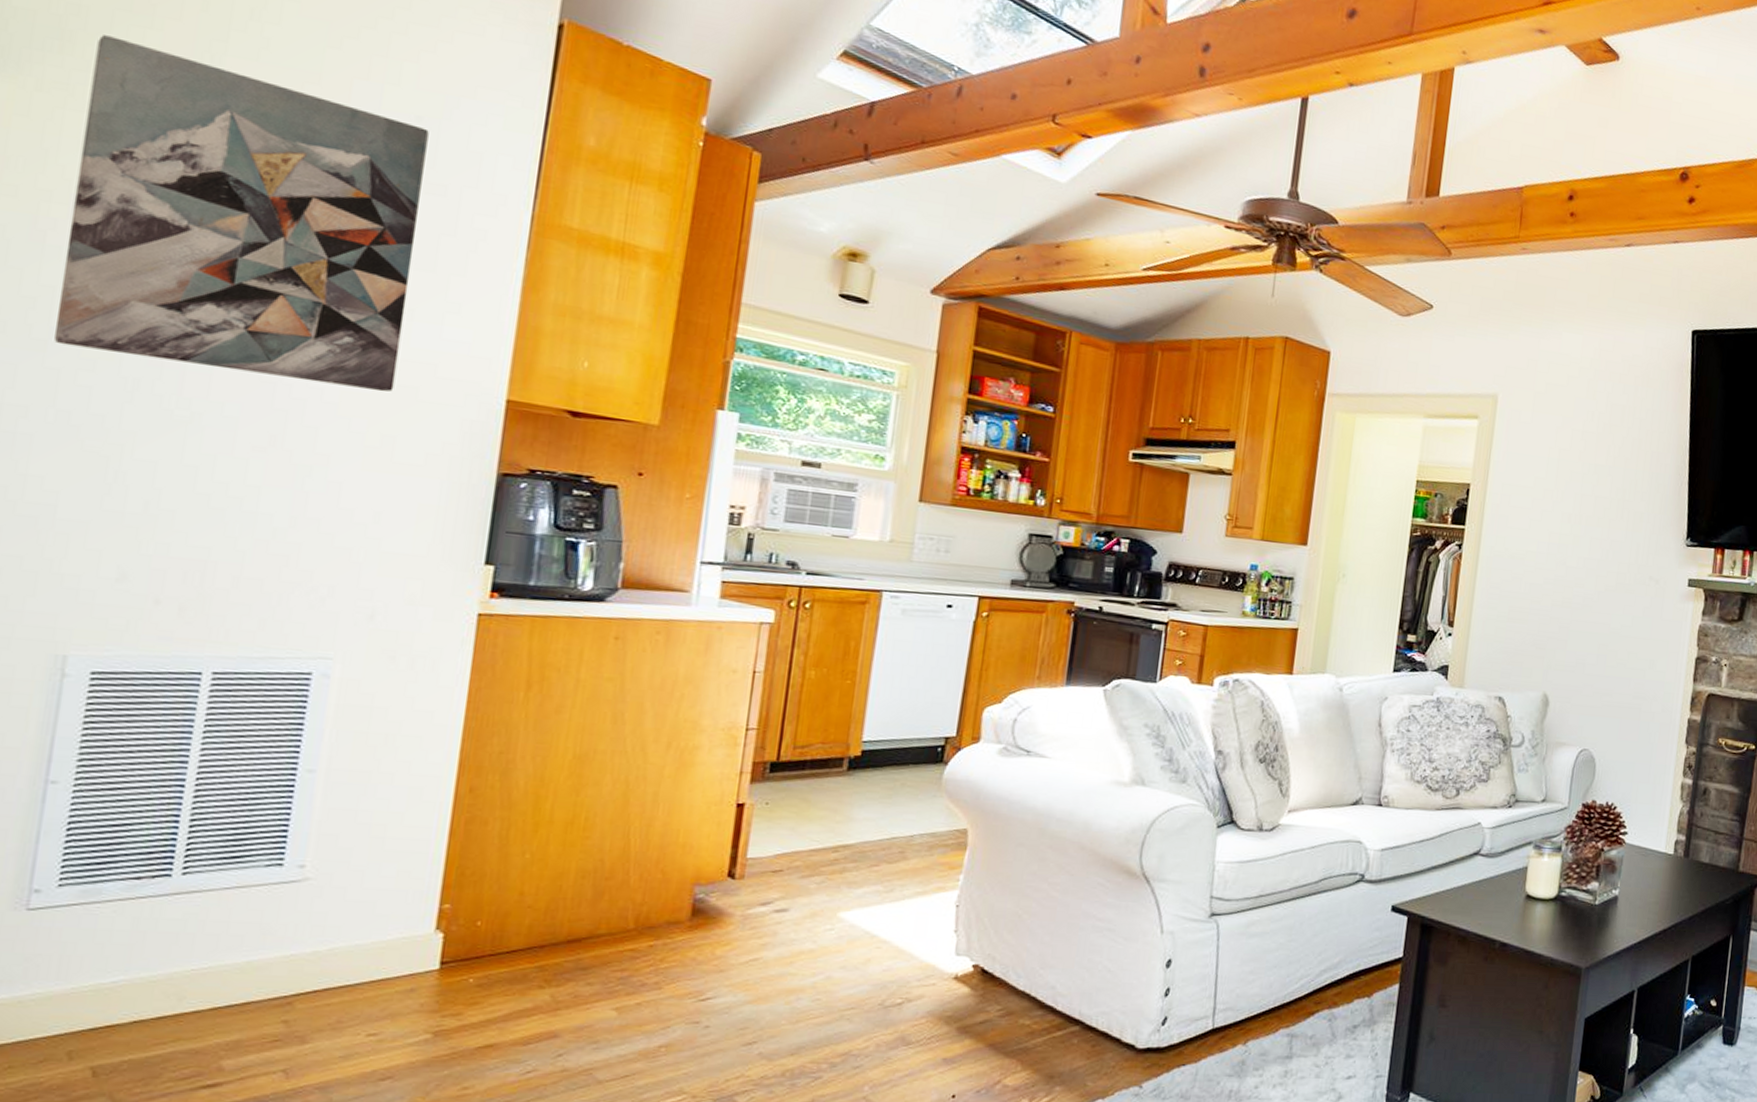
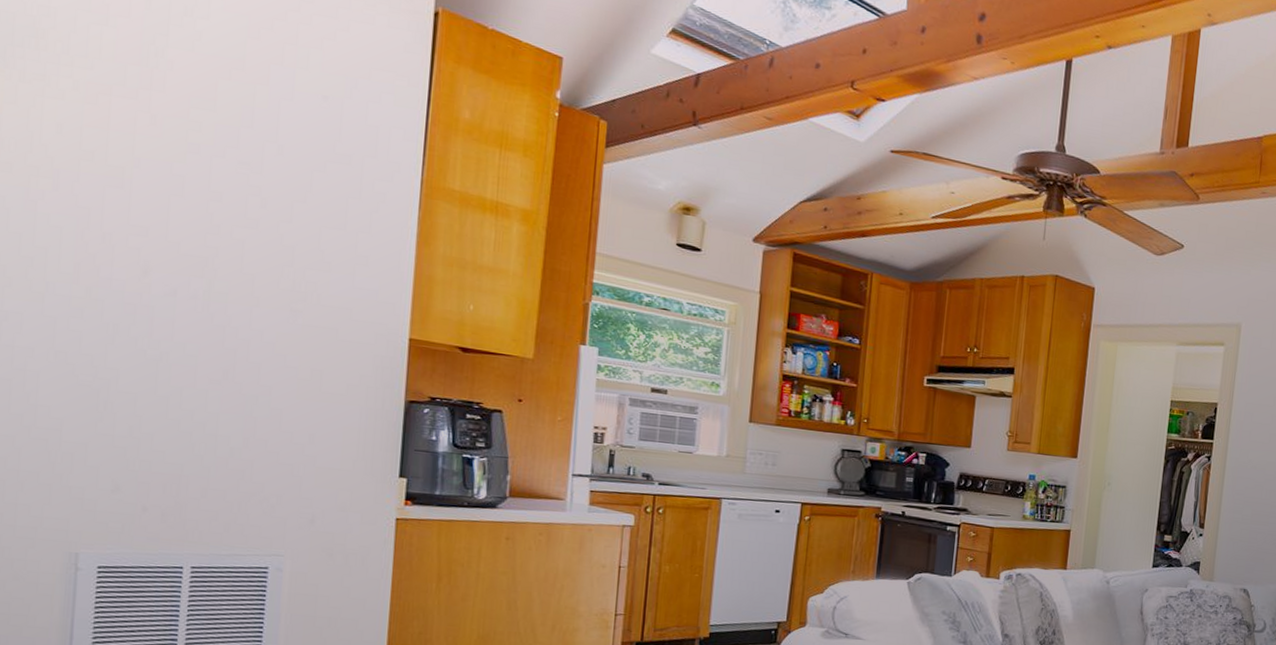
wall art: present [53,35,429,392] -> none [49,32,334,333]

